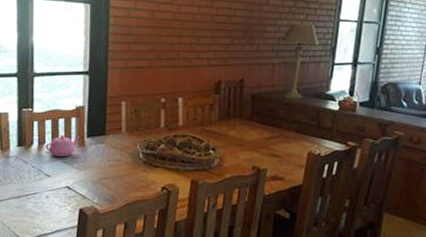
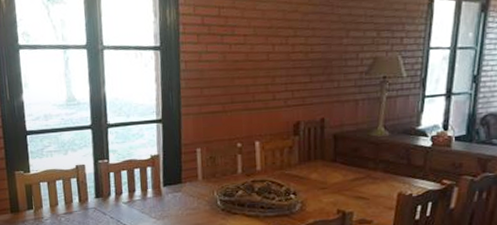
teapot: present [45,135,80,158] -> none [122,185,156,208]

